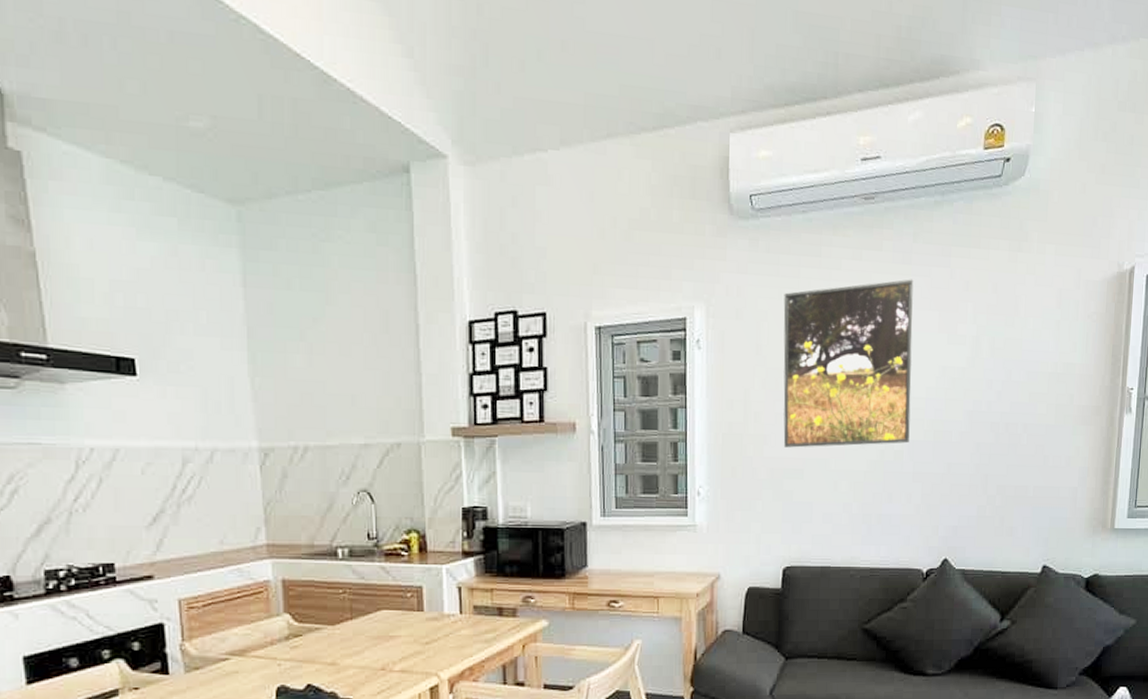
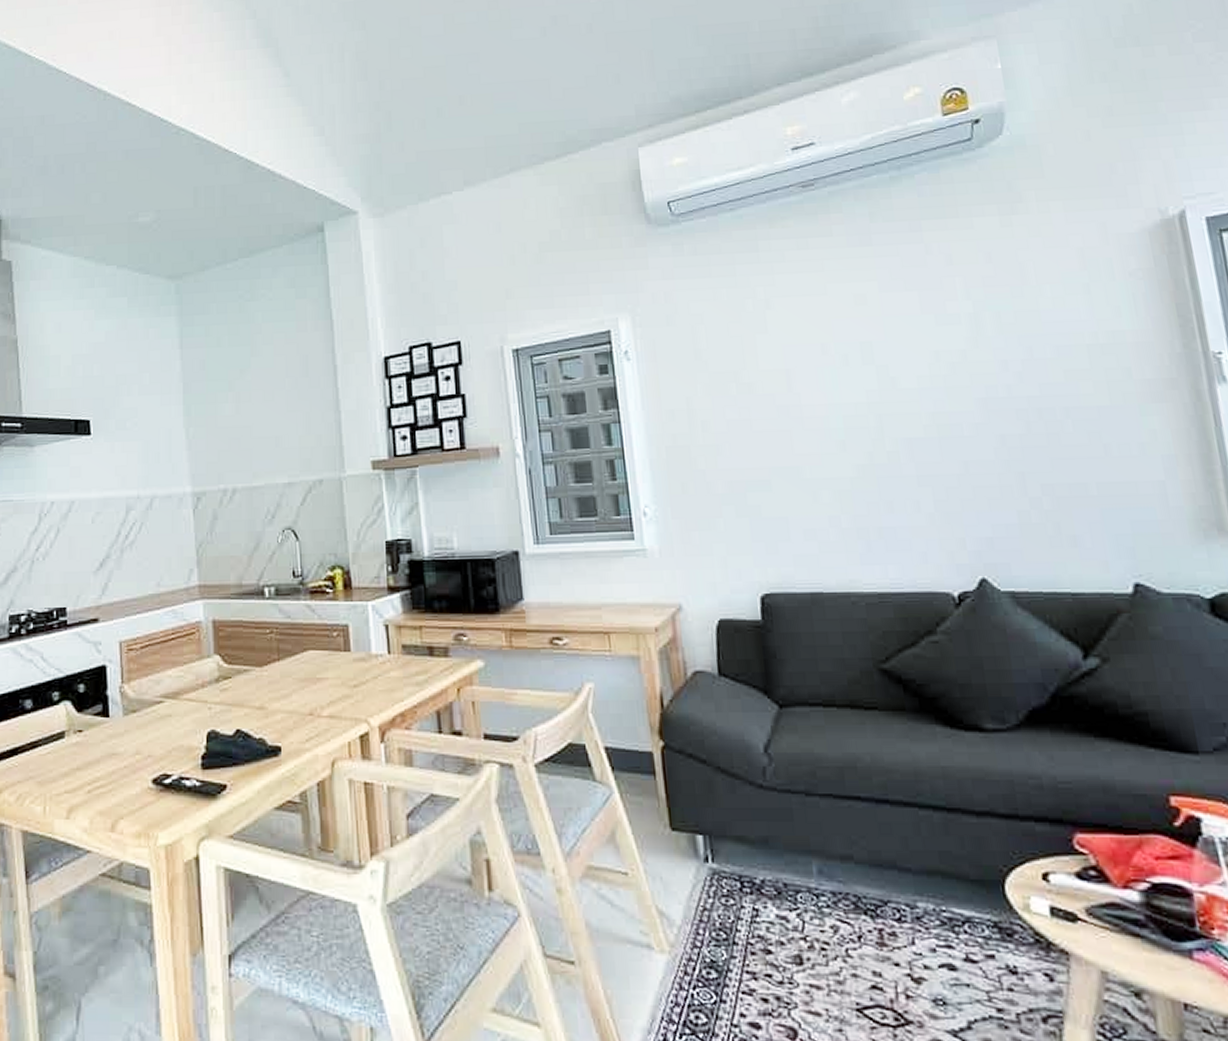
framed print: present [783,279,914,448] -> none [720,261,905,457]

